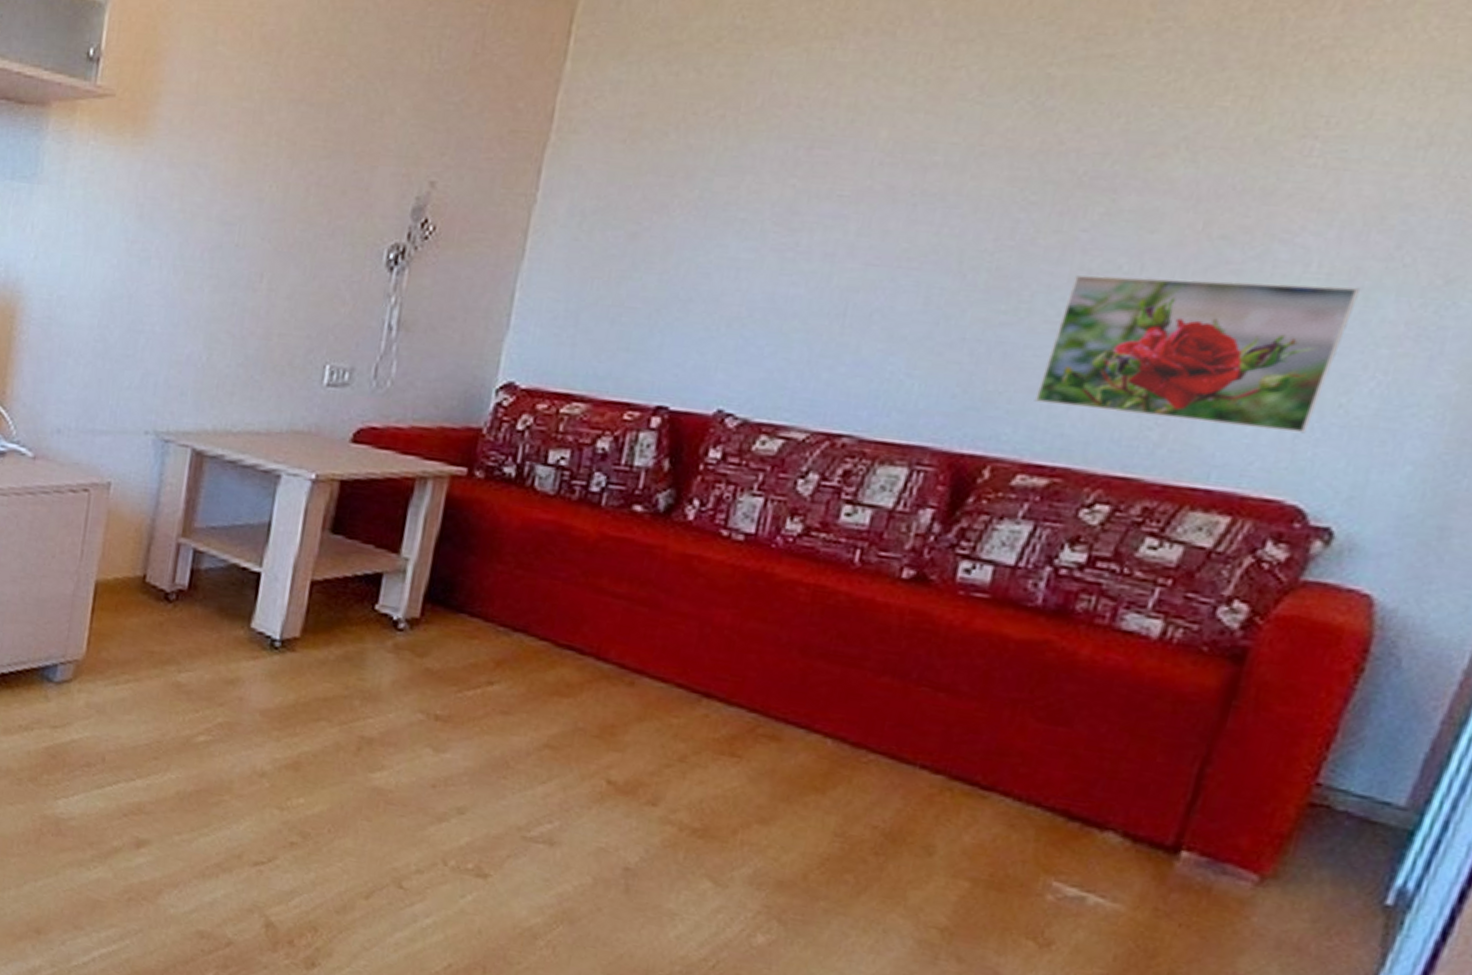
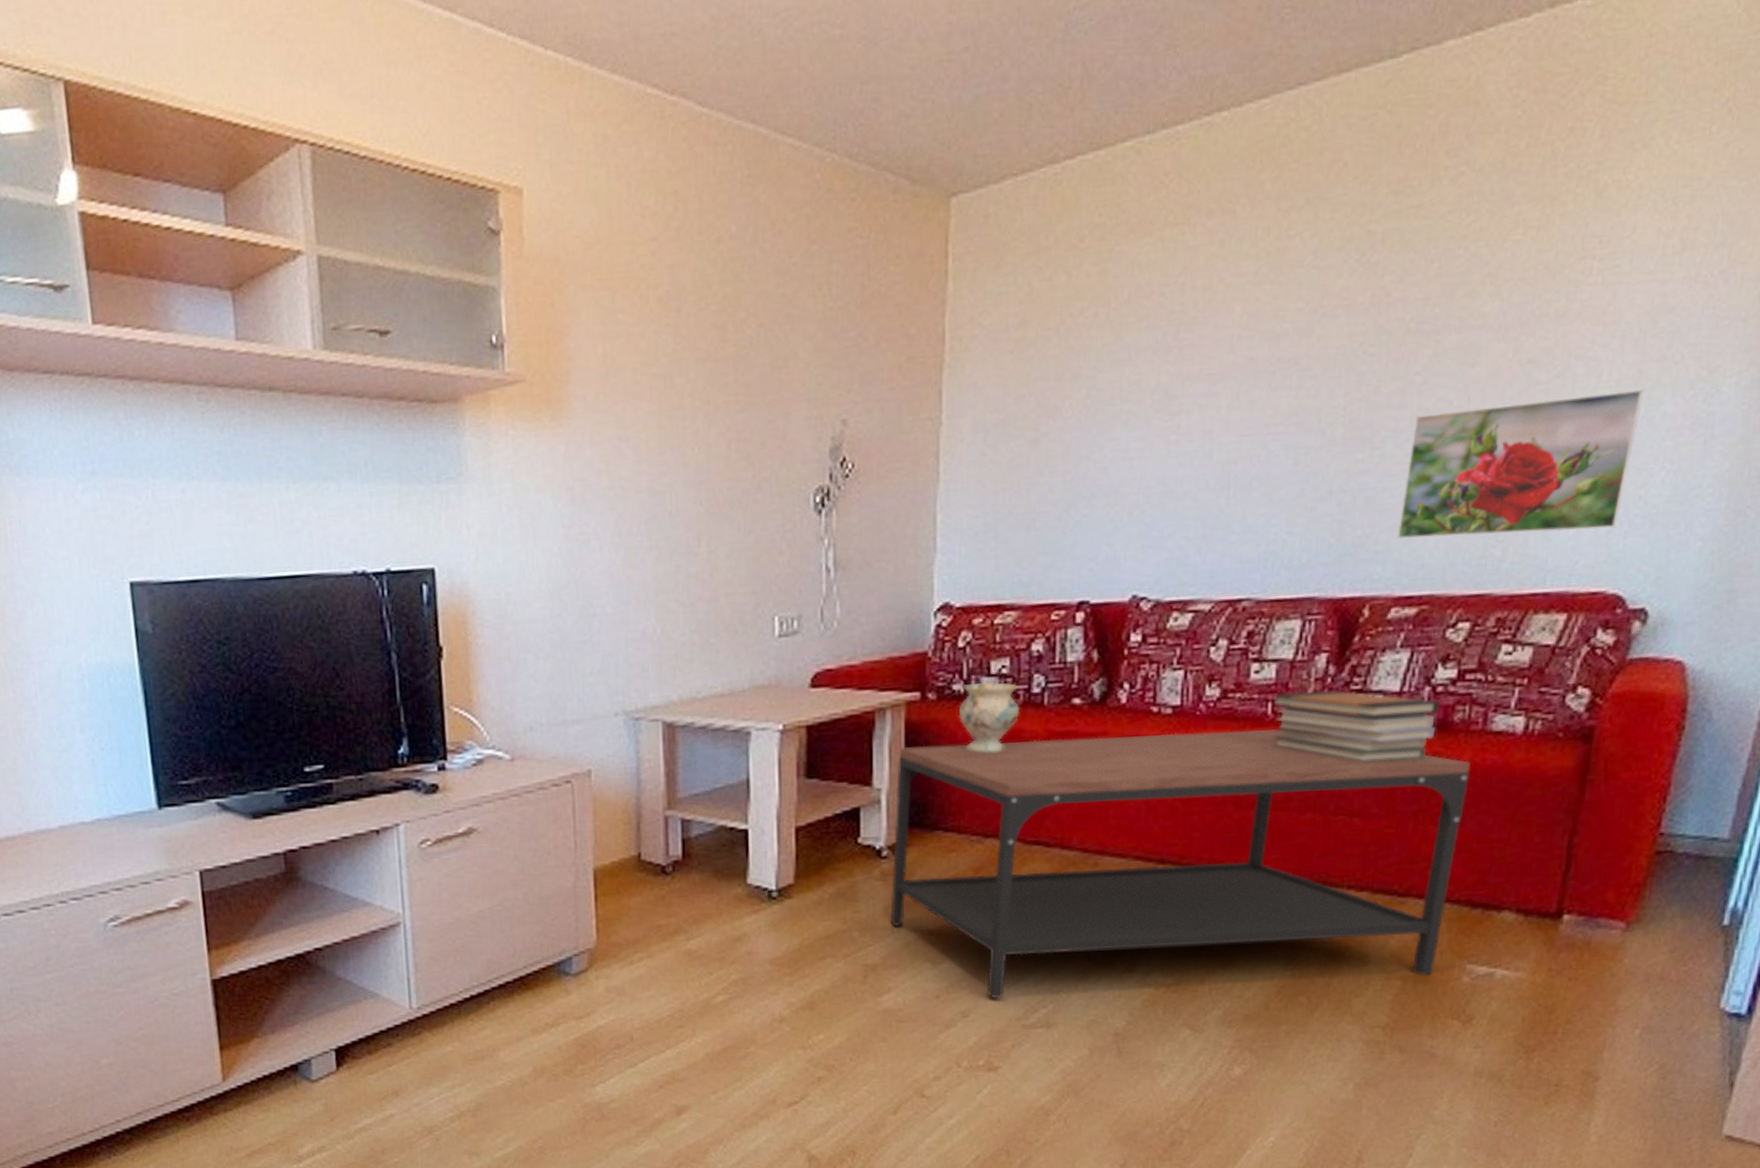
coffee table: none [395,520,1089,885] -> present [890,729,1470,998]
vase: none [504,469,575,546] -> present [958,682,1020,754]
book stack: none [855,541,1060,644] -> present [1271,689,1439,762]

